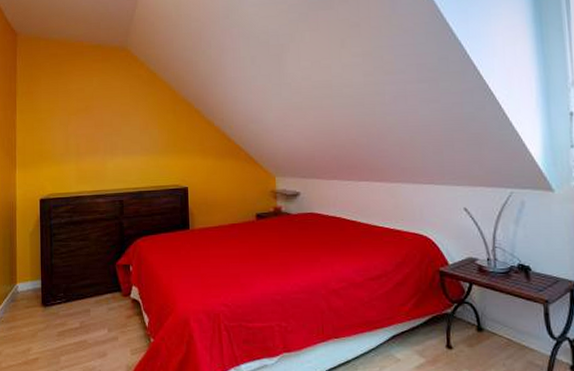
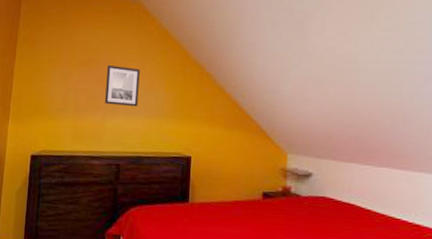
wall art: none [103,109,134,147] -> present [105,64,140,107]

